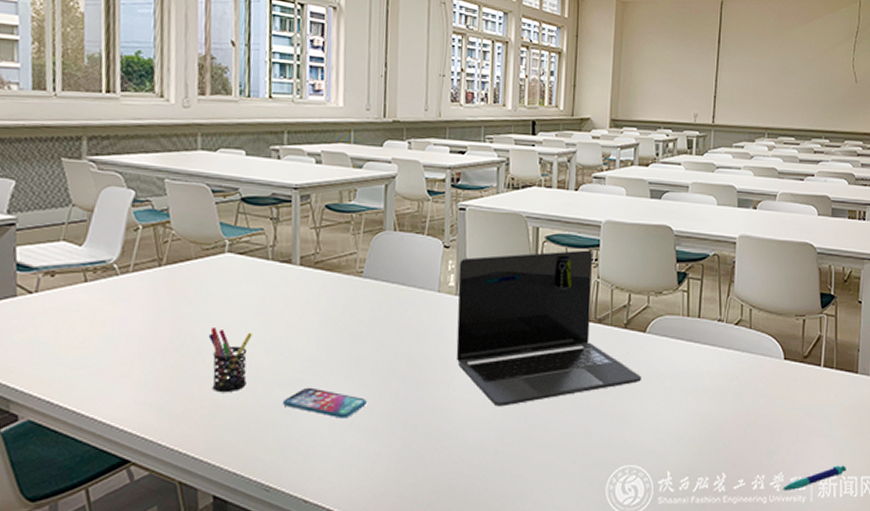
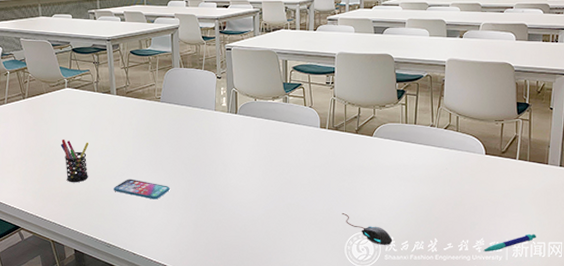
laptop: present [456,250,641,407] -> none [229,76,370,191]
mouse: none [603,438,669,483] -> present [342,213,393,245]

